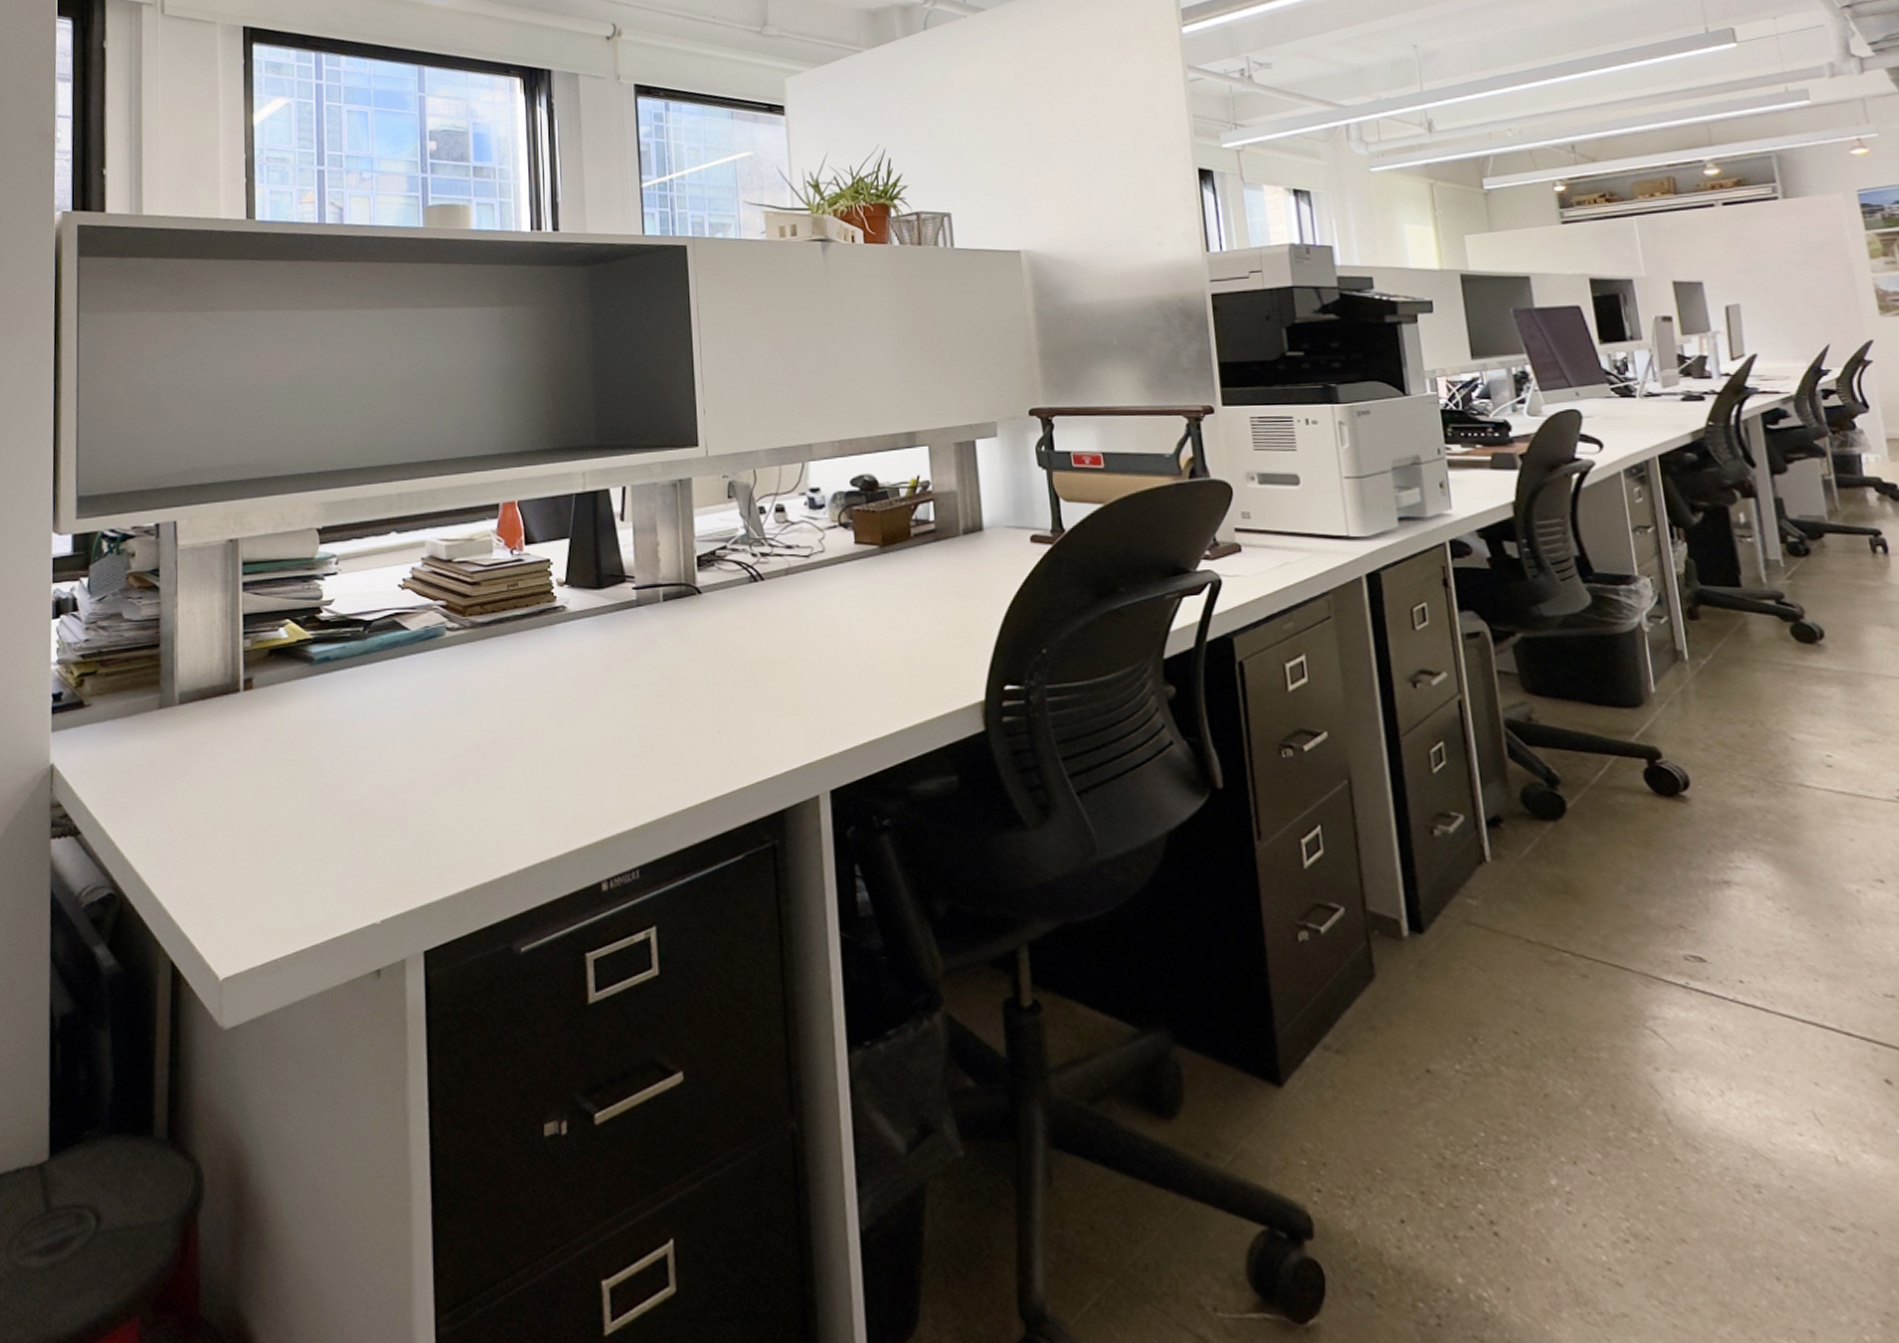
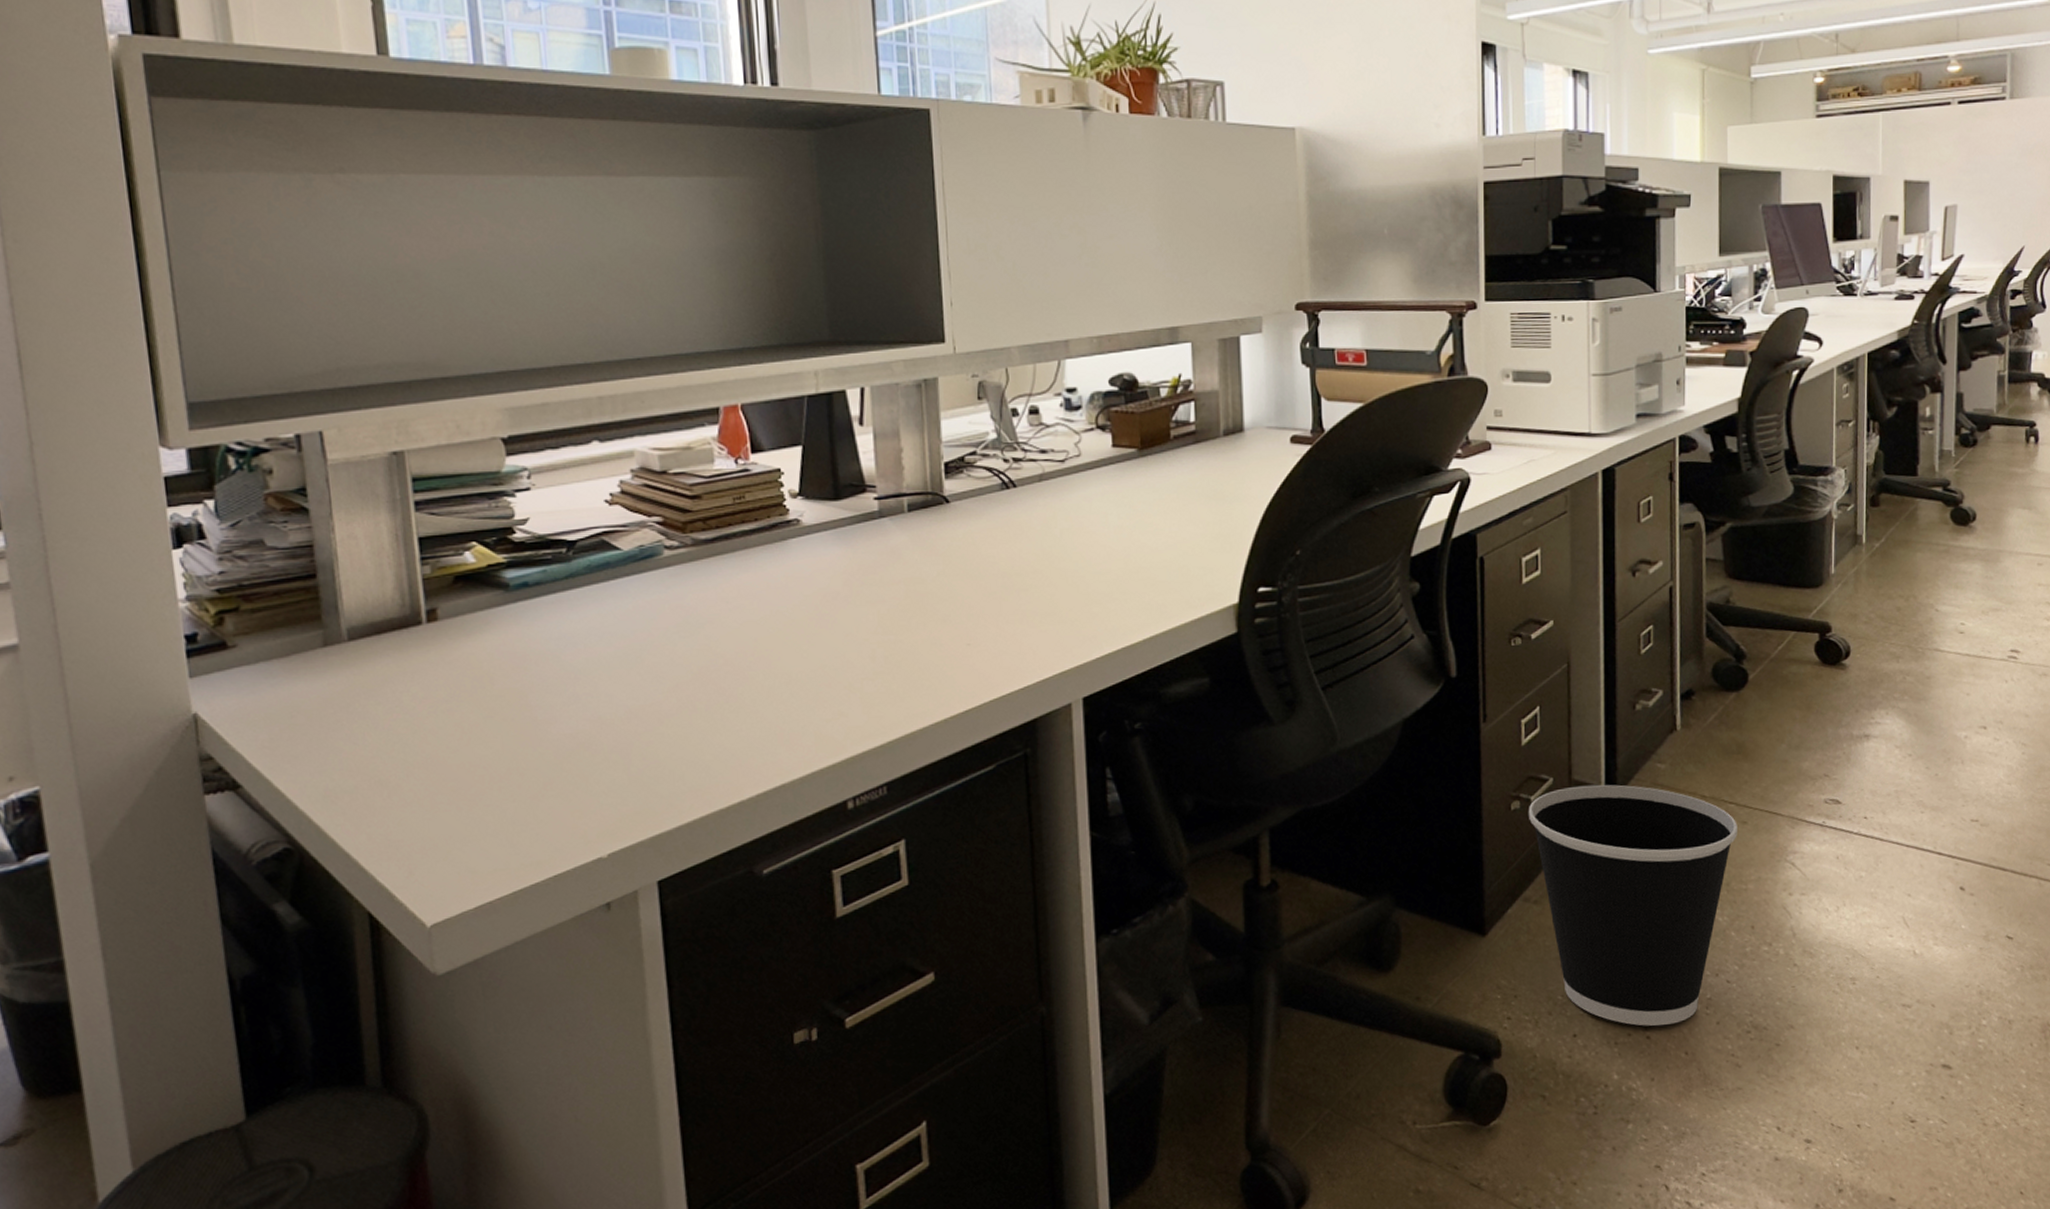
wastebasket: none [1318,918,1578,1221] -> present [1528,784,1738,1026]

